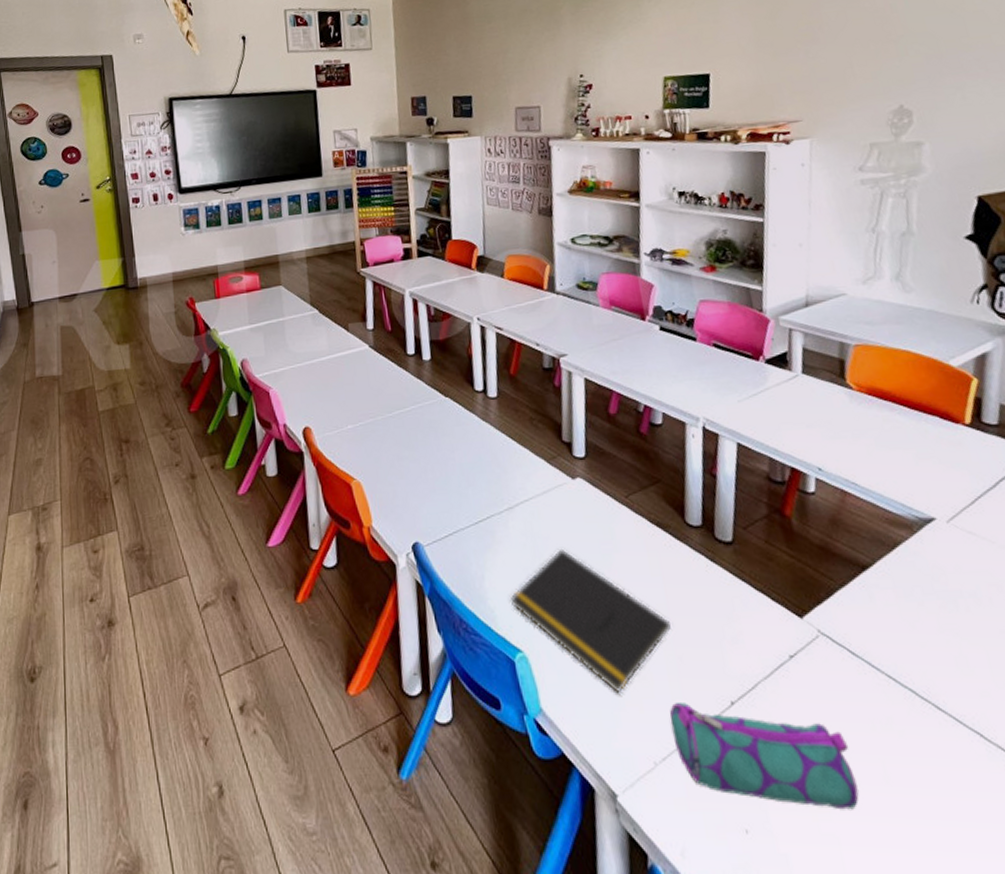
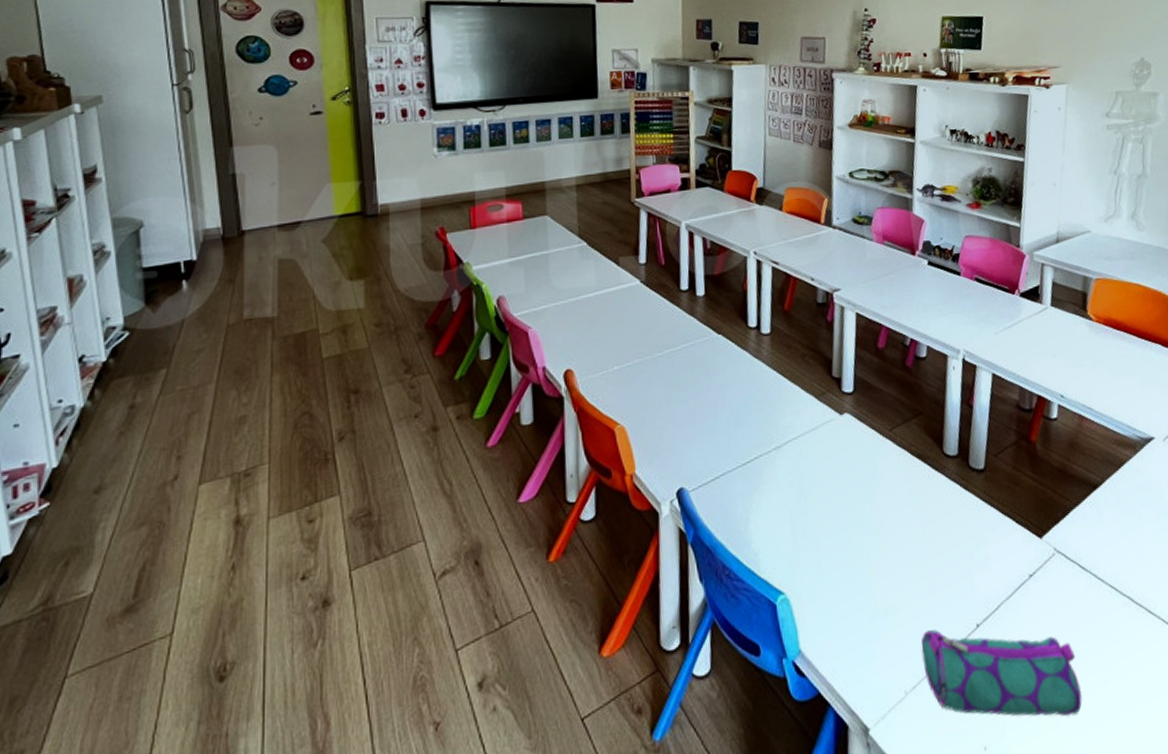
notepad: present [510,548,671,694] -> none [774,485,926,627]

